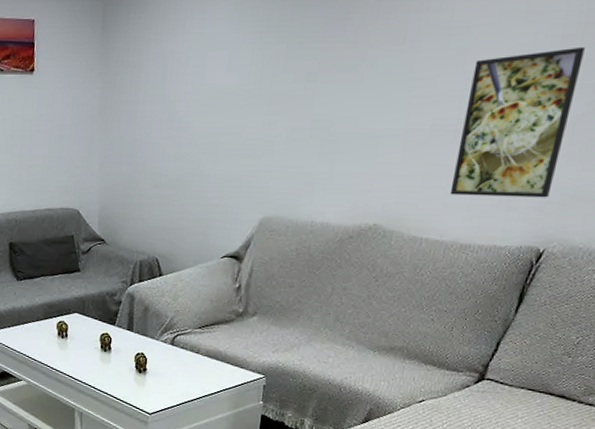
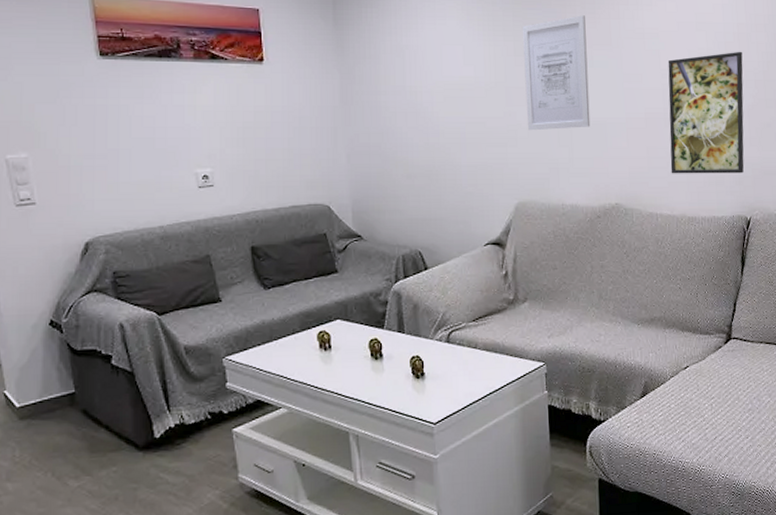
wall art: none [287,10,378,143] -> present [522,15,591,131]

